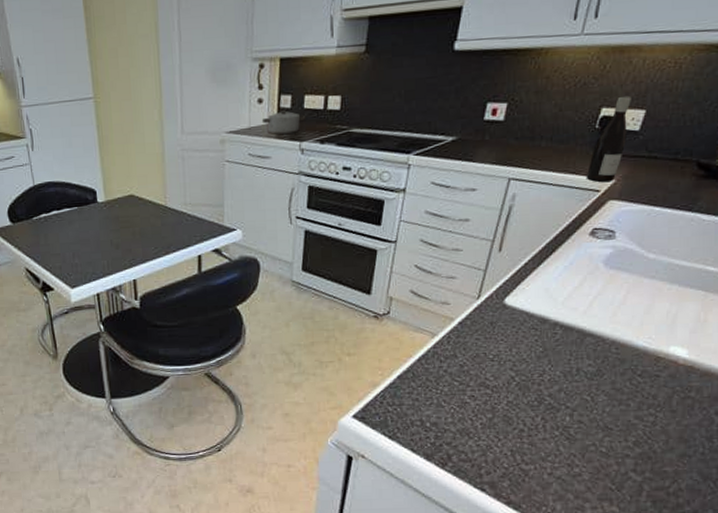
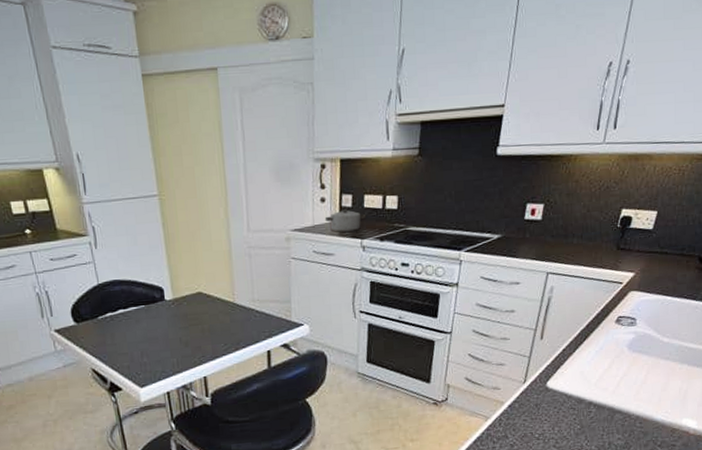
bottle: present [586,96,631,183] -> none [611,198,646,276]

